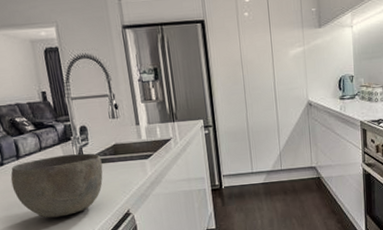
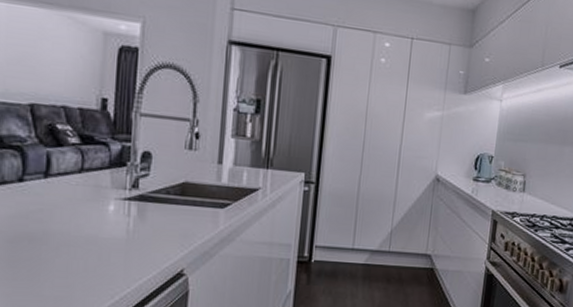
bowl: present [10,153,103,218] -> none [27,182,162,264]

